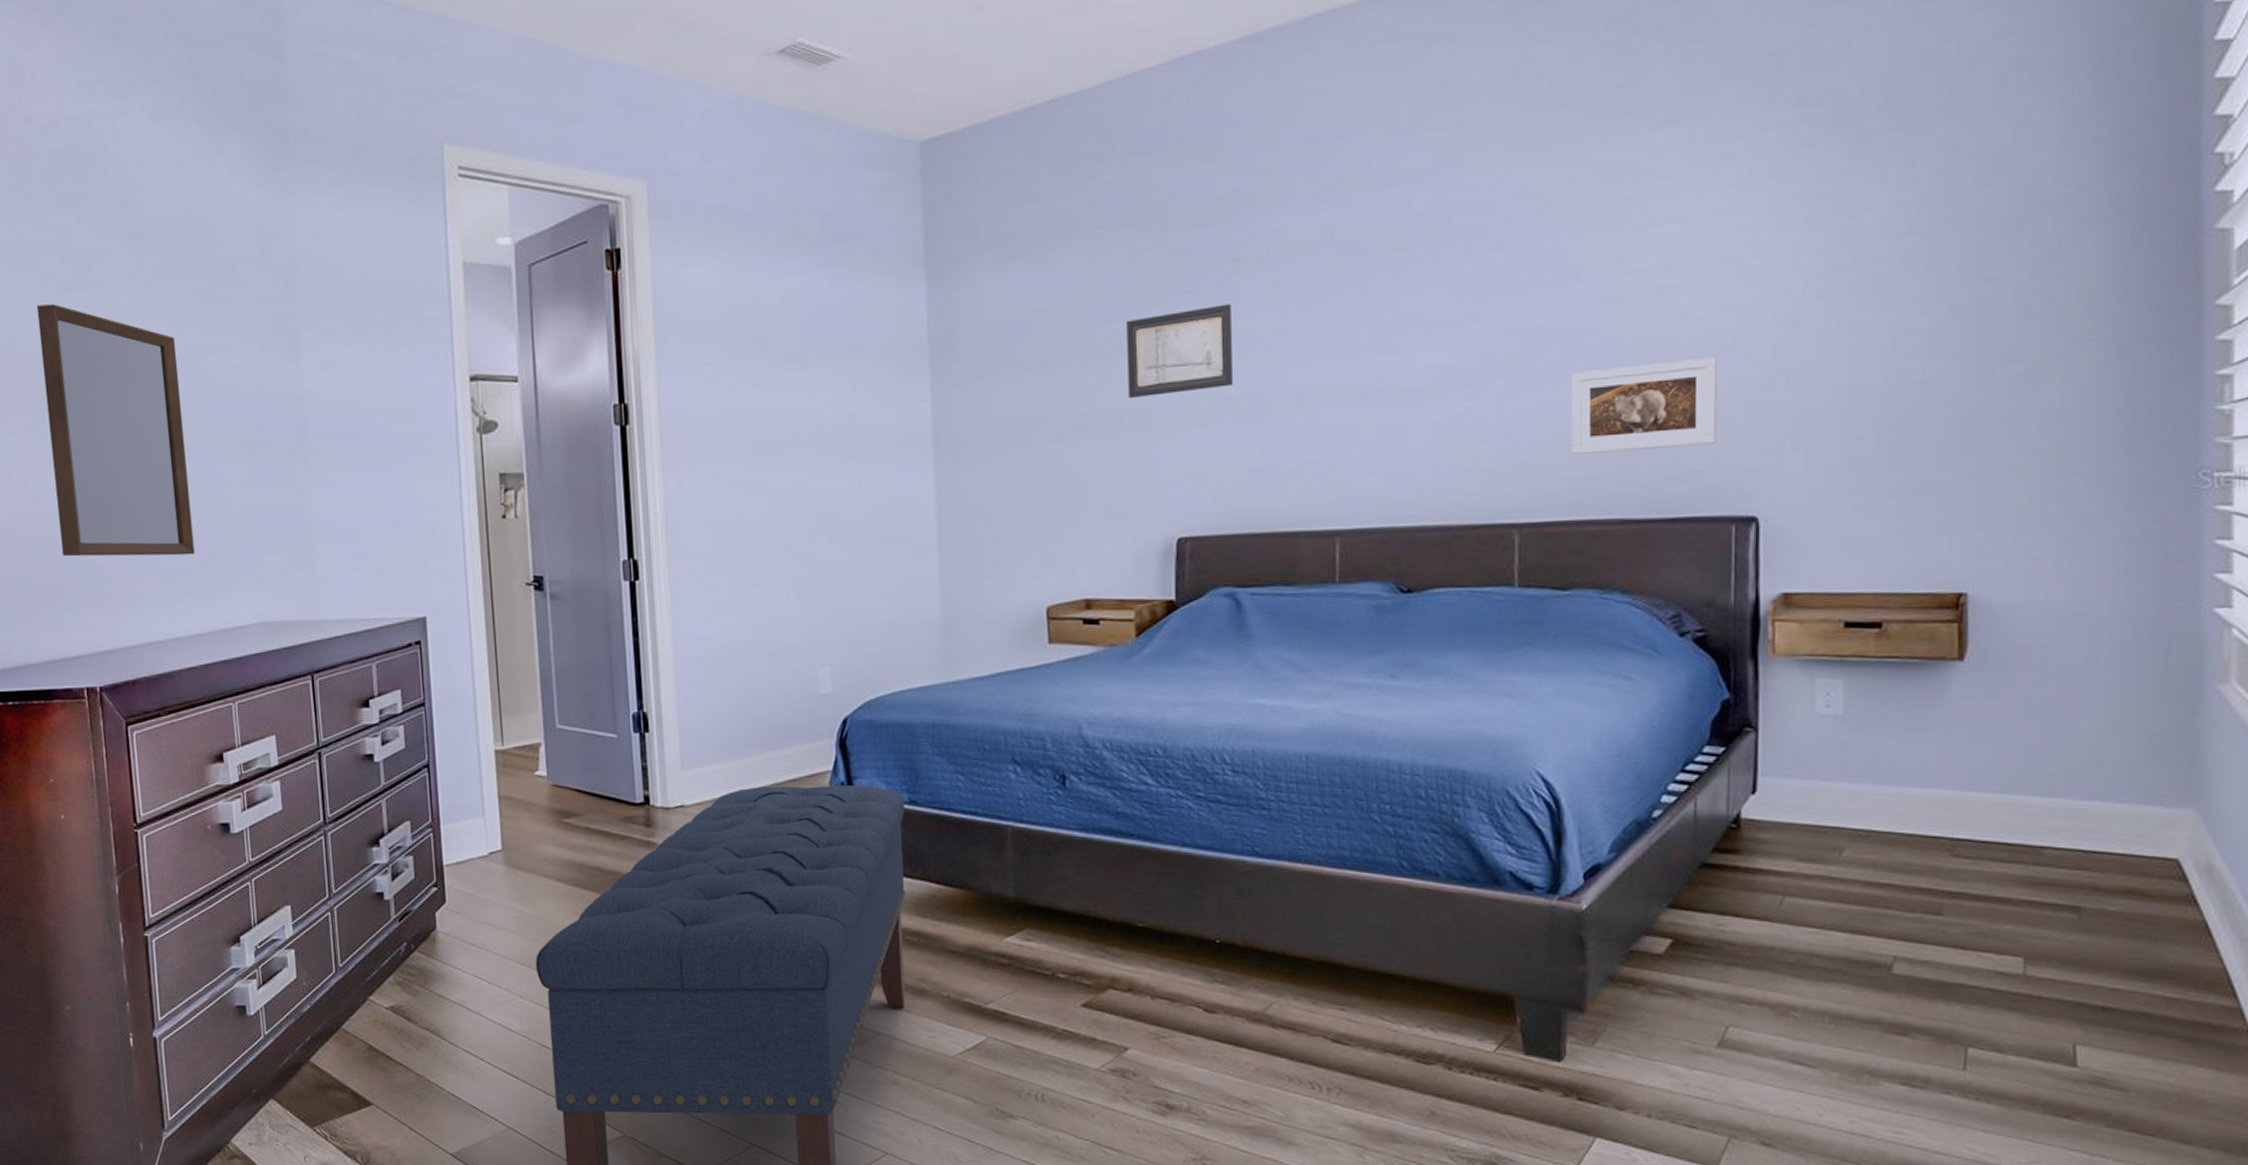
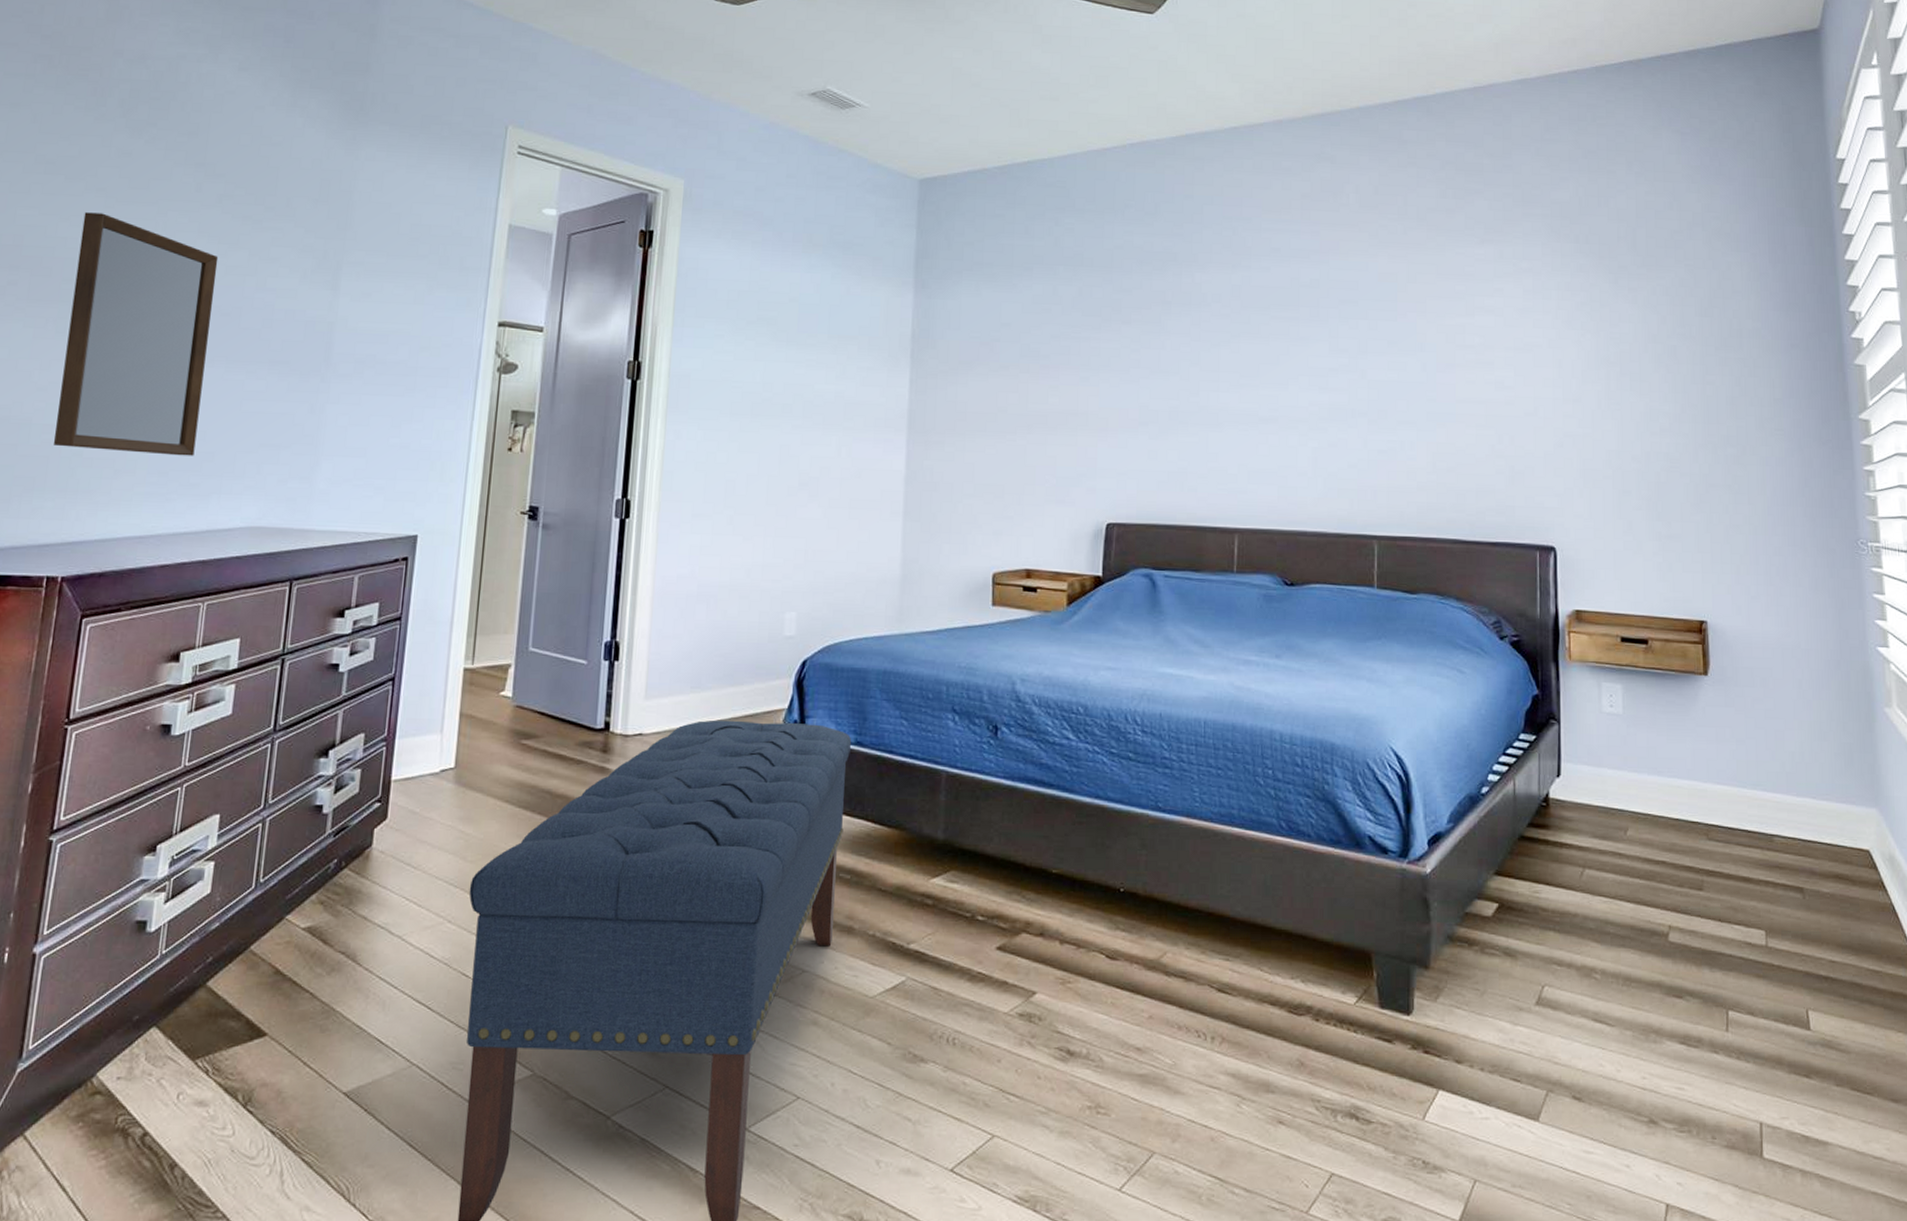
wall art: present [1126,304,1233,399] -> none [1074,336,1160,404]
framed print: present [1572,357,1718,454] -> none [1418,418,1525,487]

